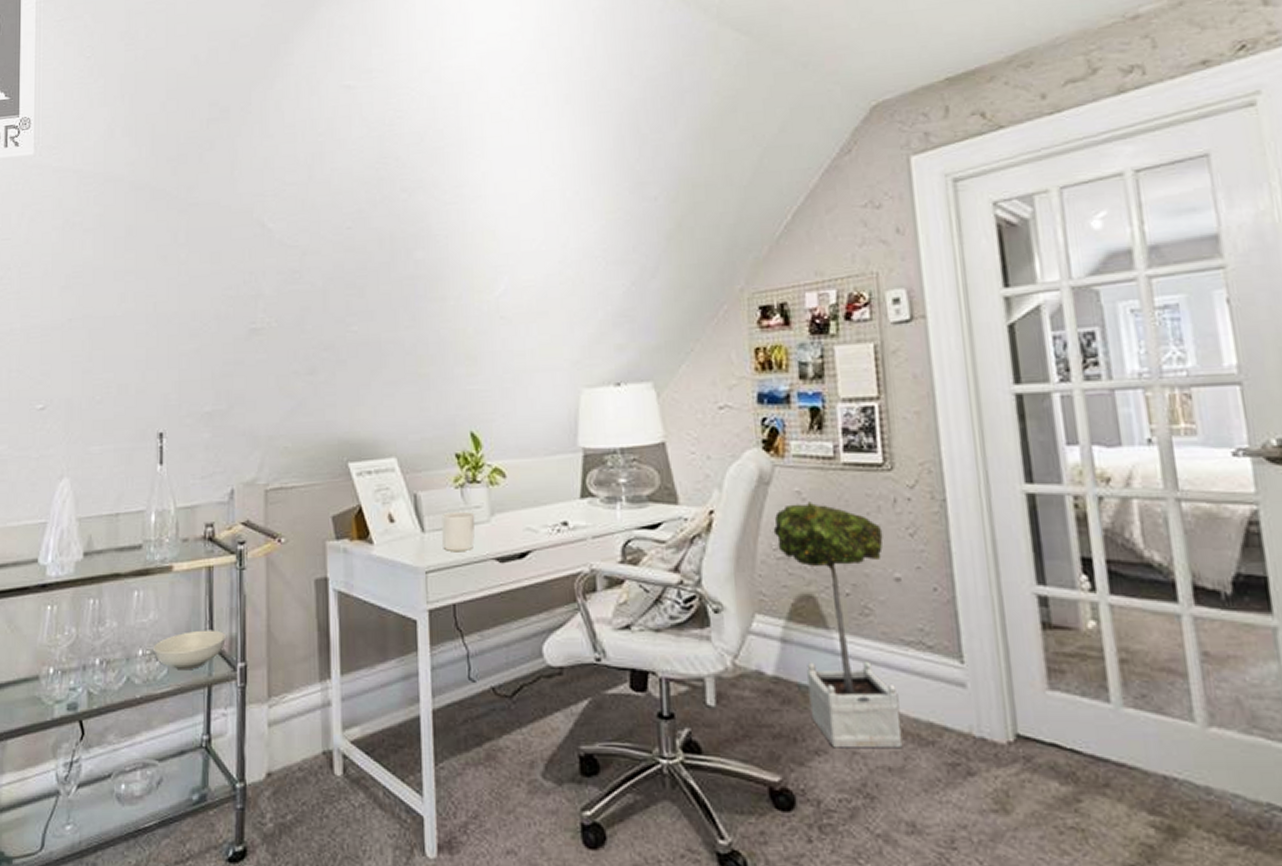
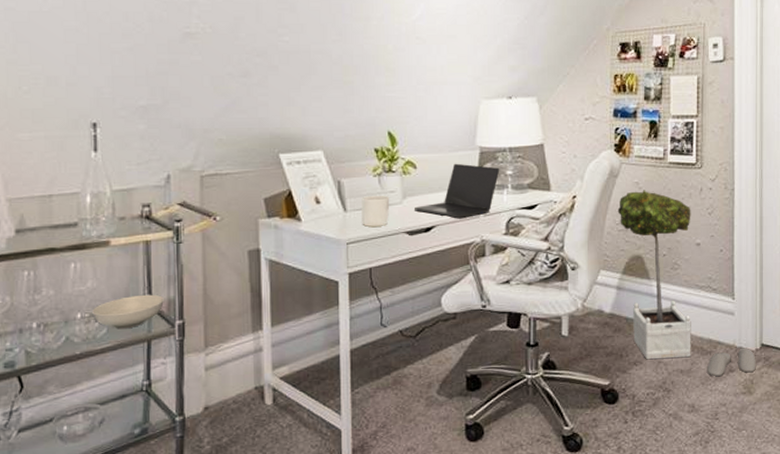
laptop: none [505,469,610,542] -> present [415,163,500,219]
slippers: none [930,739,1012,782] -> present [707,348,757,377]

